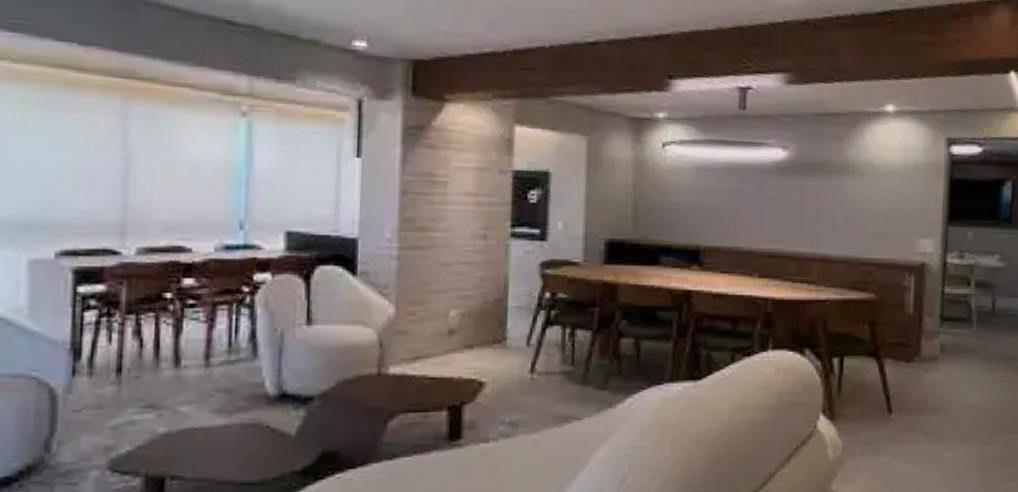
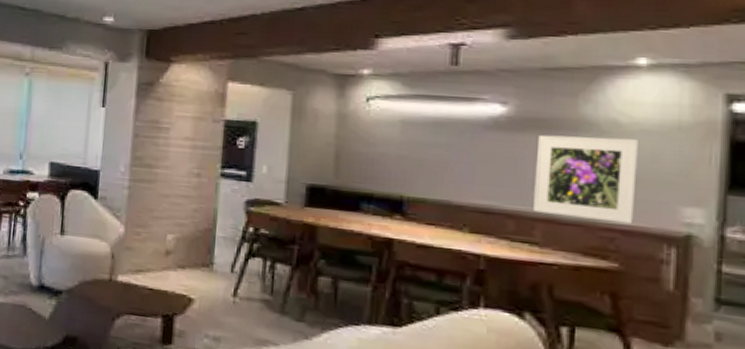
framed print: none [810,178,889,257] -> present [533,134,640,224]

